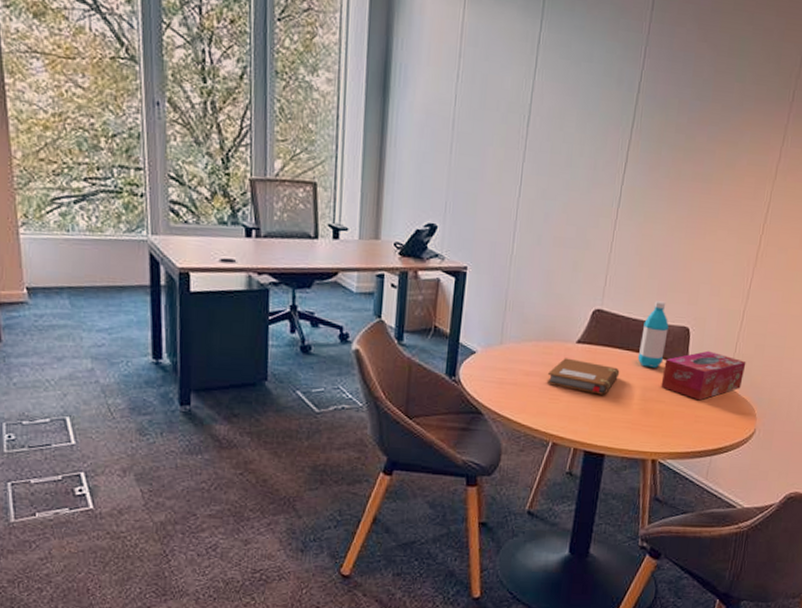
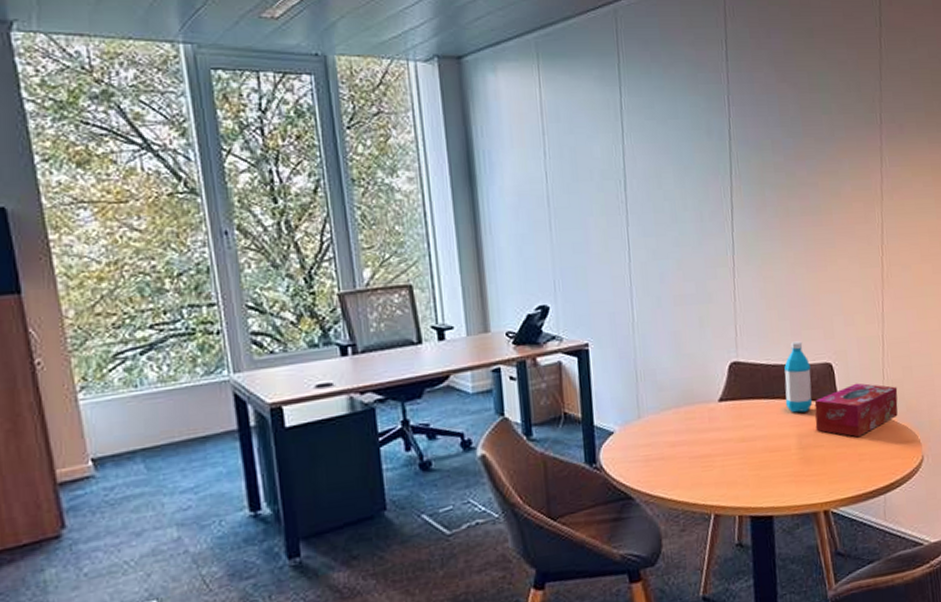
notebook: present [546,358,620,395] -> none [695,419,771,452]

